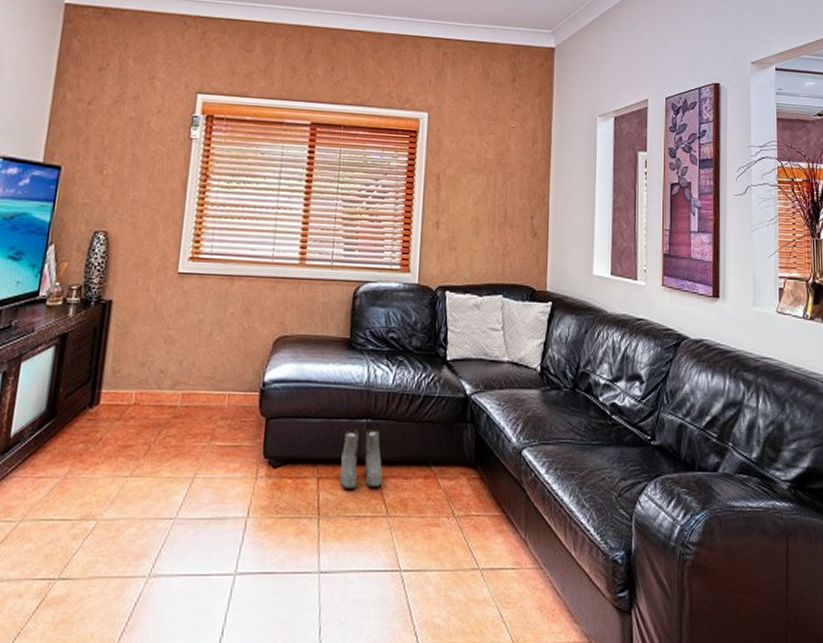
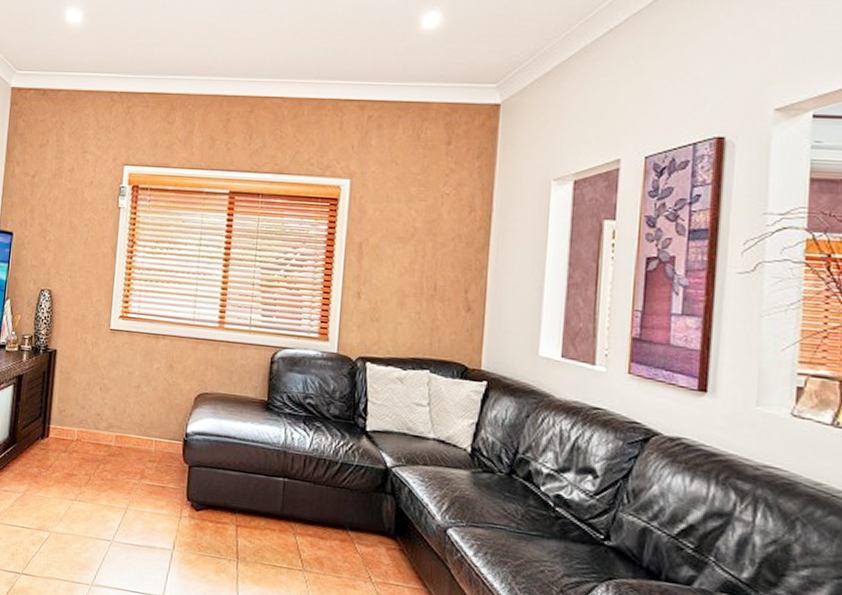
boots: present [340,428,383,489] -> none [257,485,299,543]

